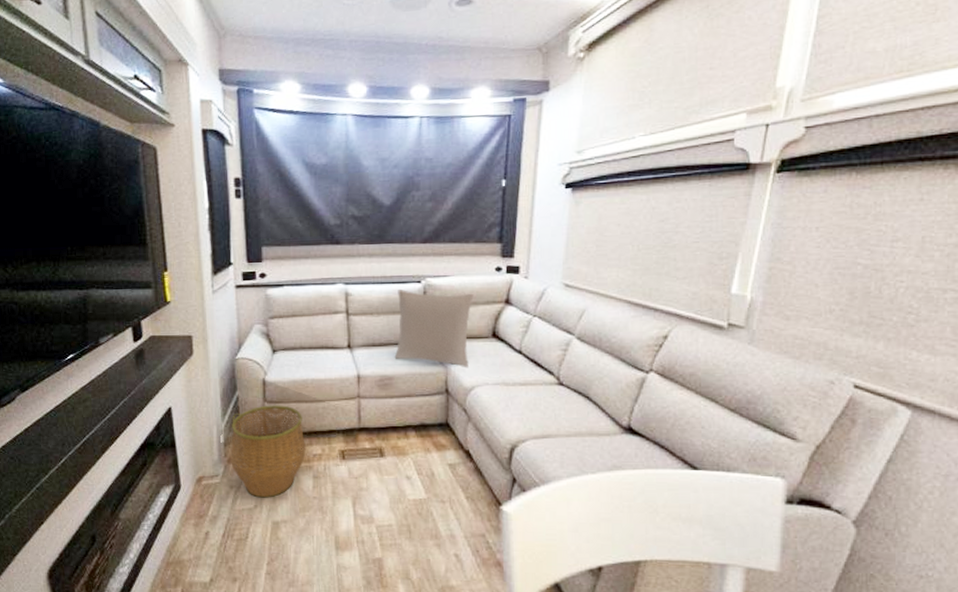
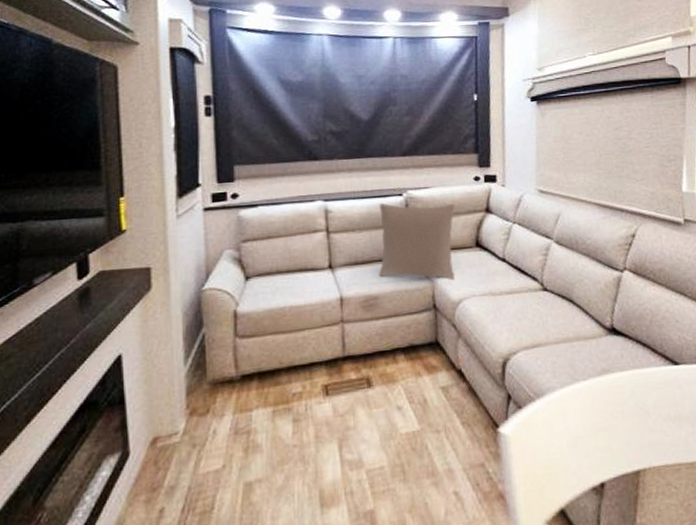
basket: present [230,404,306,498] -> none [194,338,284,455]

